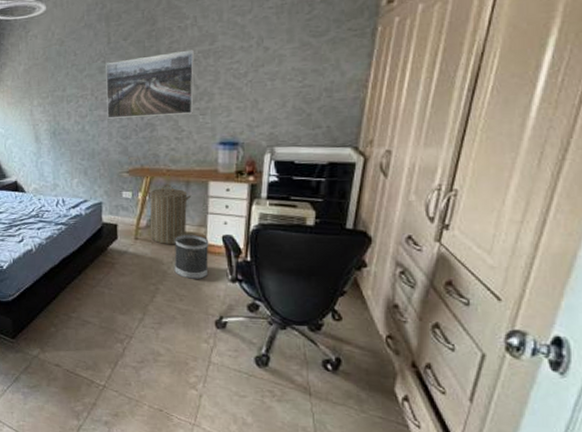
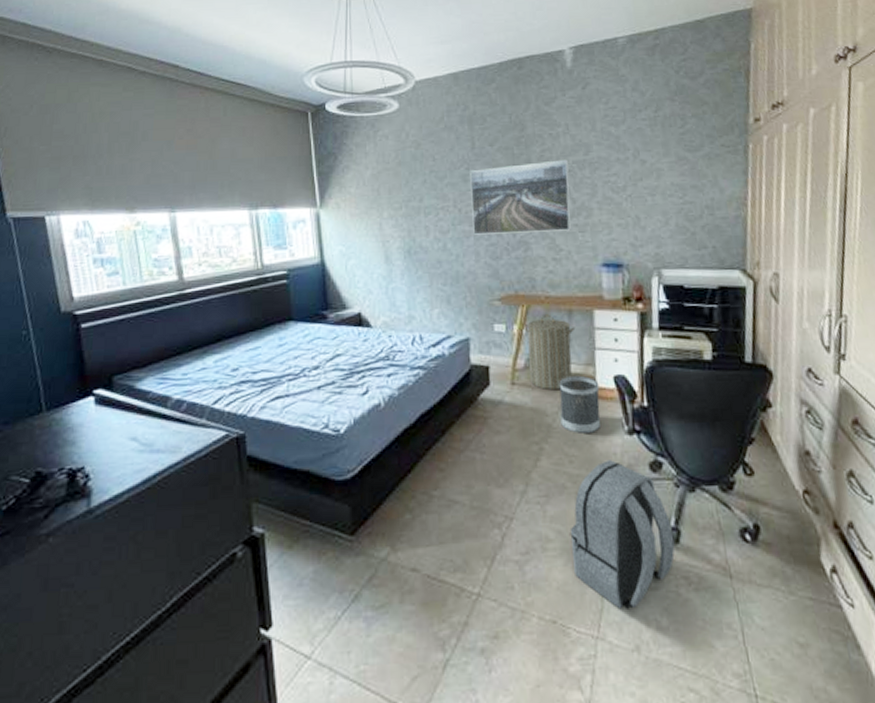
backpack: none [177,301,264,408] -> present [569,460,675,610]

